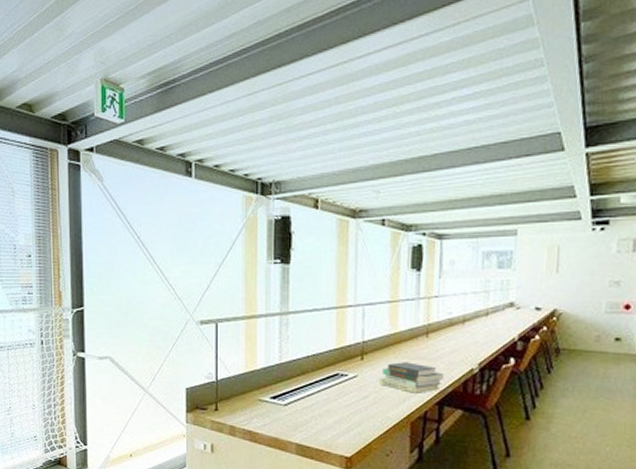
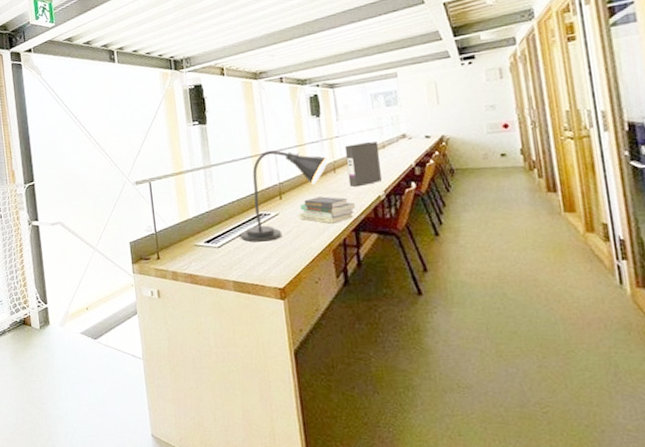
desk lamp: none [310,304,424,405] -> present [239,150,329,242]
binder: none [441,306,482,355] -> present [344,141,382,187]

